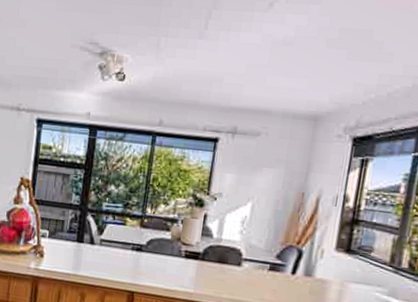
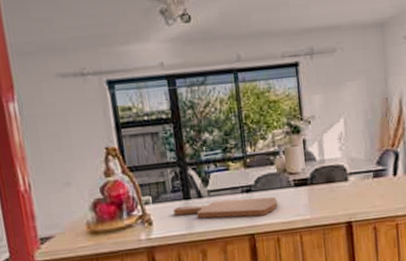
cutting board: none [64,246,165,278] -> present [173,196,278,218]

